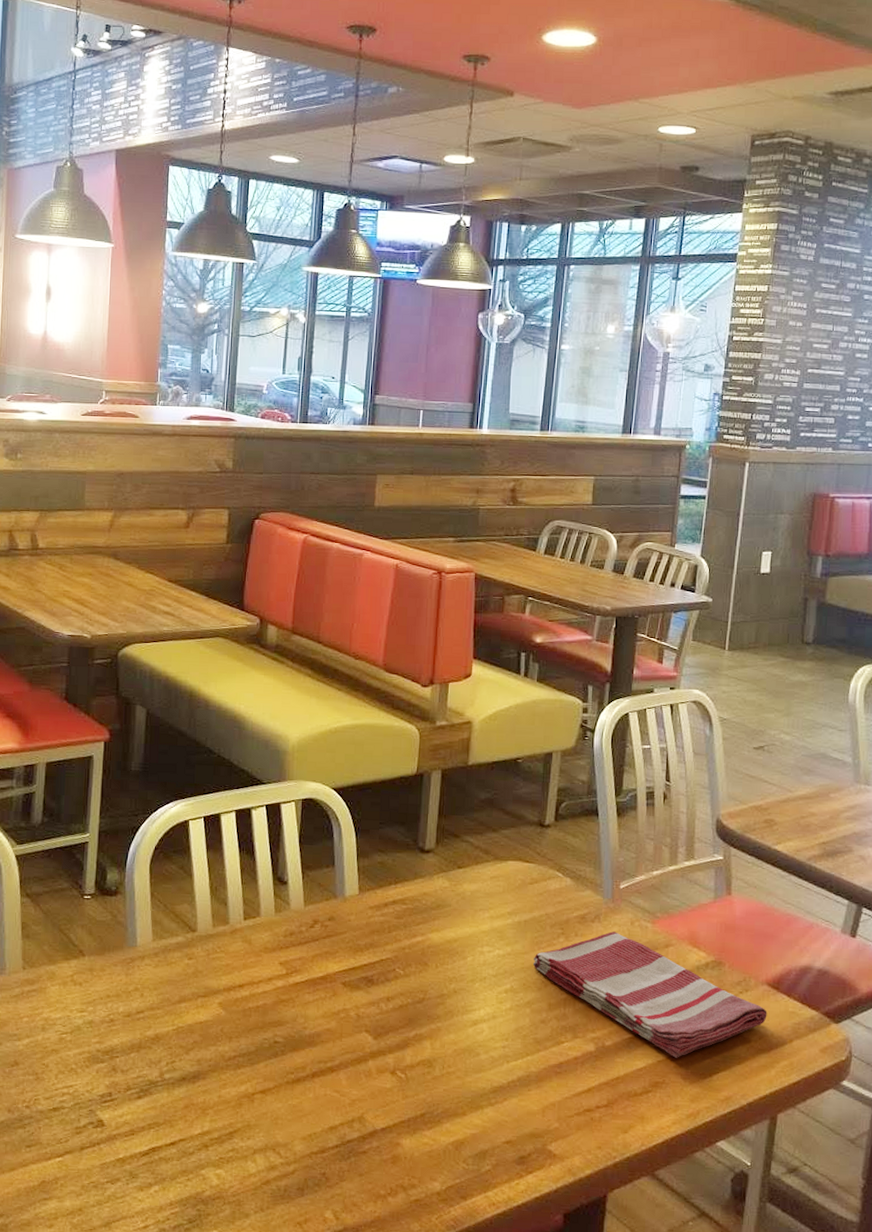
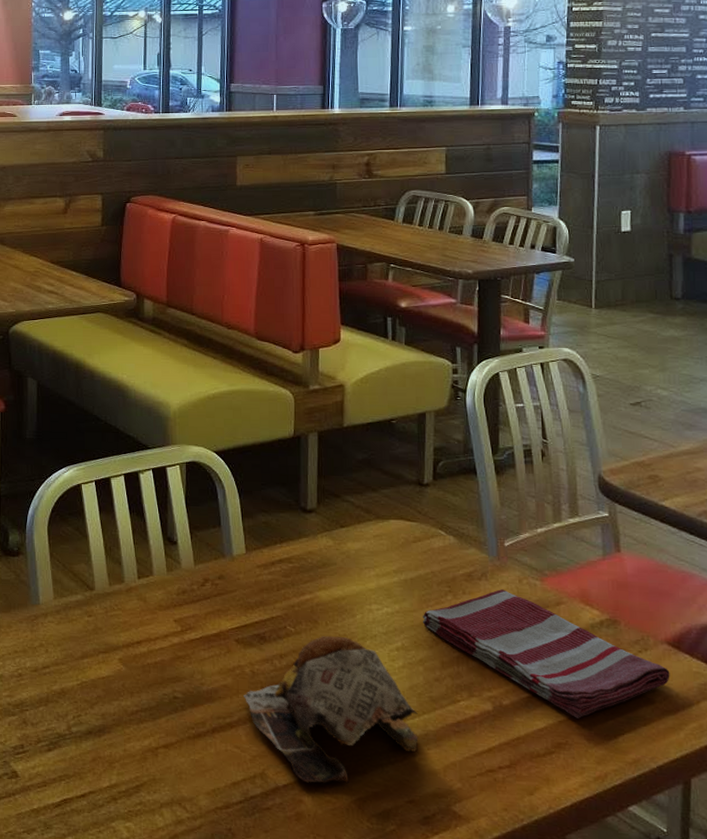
burger: none [347,978,521,1126] -> present [244,635,419,783]

